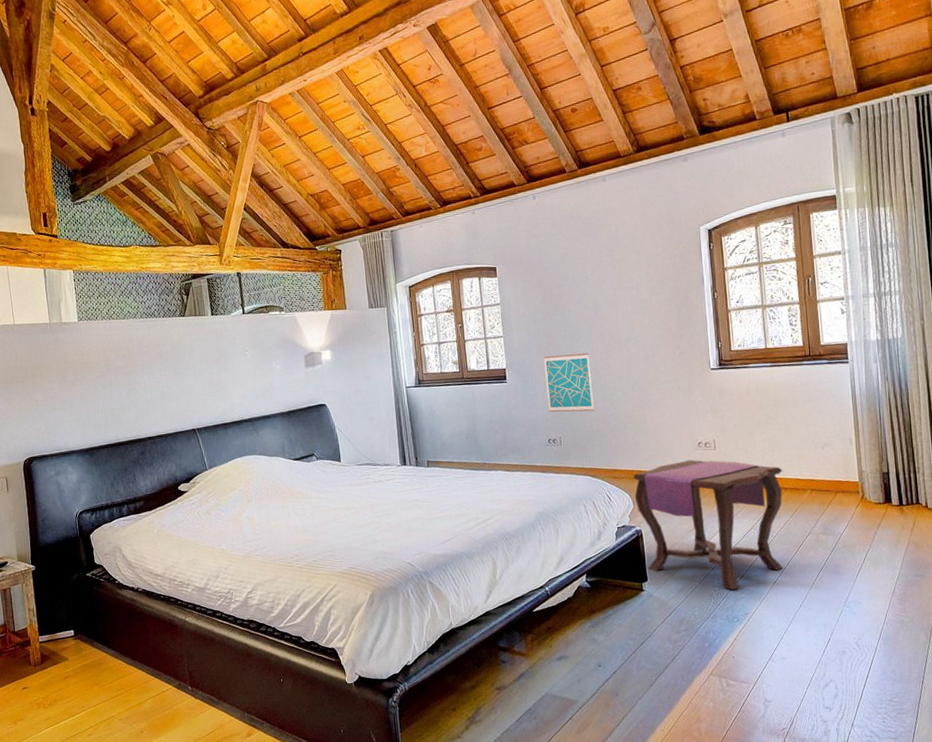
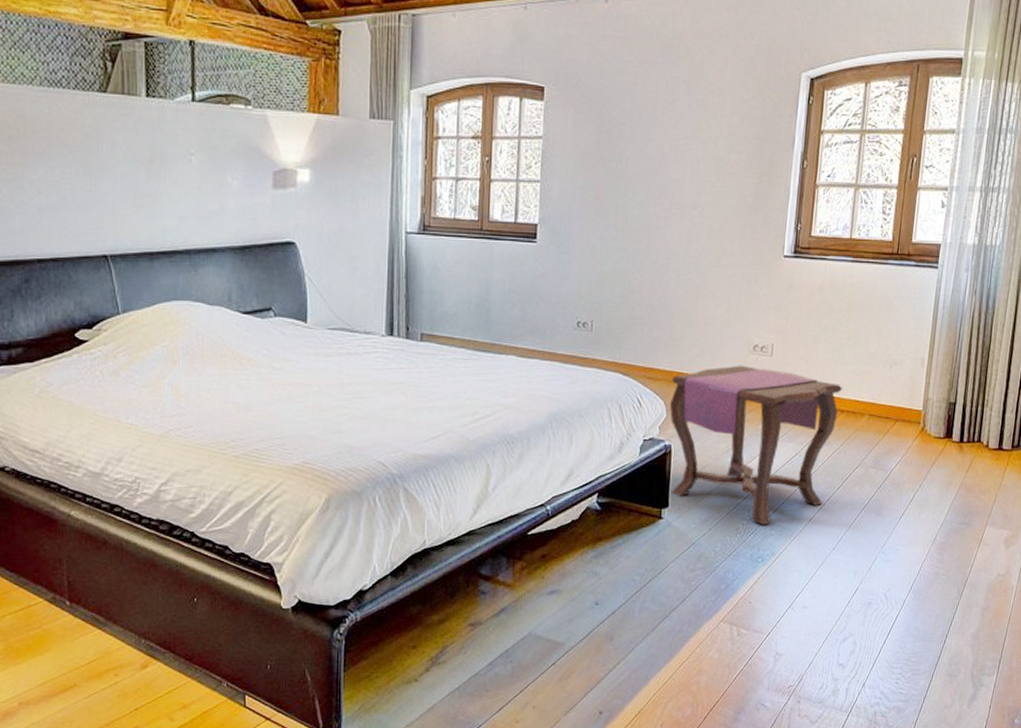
wall art: present [543,352,595,413] -> none [583,214,643,292]

